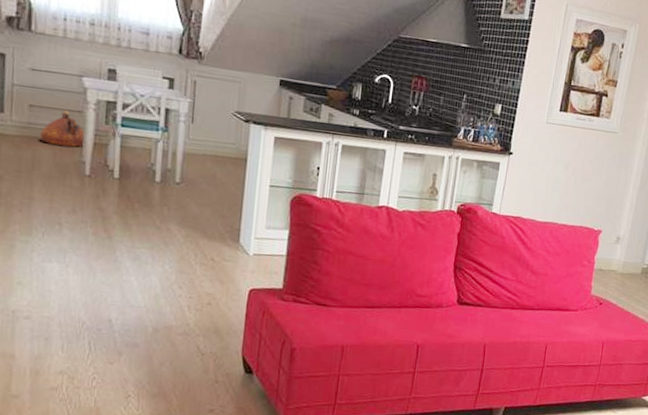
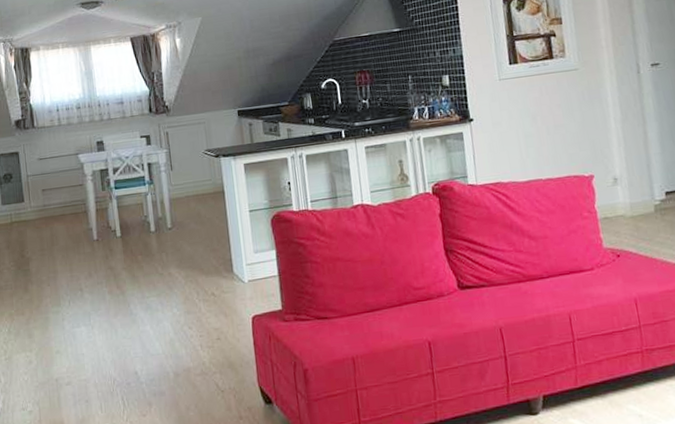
ceramic jug: present [39,110,86,148] -> none [53,187,90,220]

